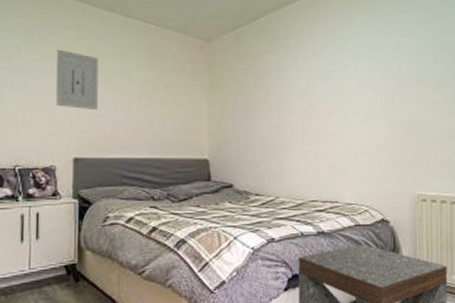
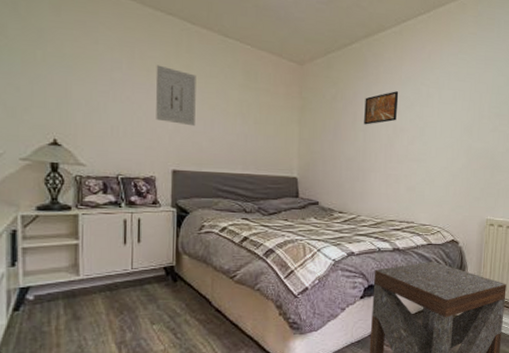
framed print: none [277,63,313,100] -> present [364,91,399,125]

